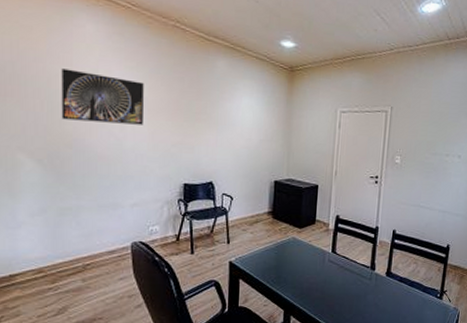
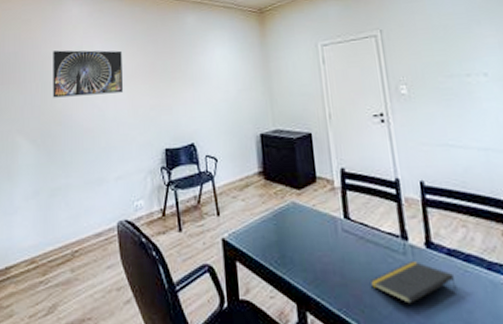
notepad: none [342,283,401,312] -> present [371,260,457,304]

